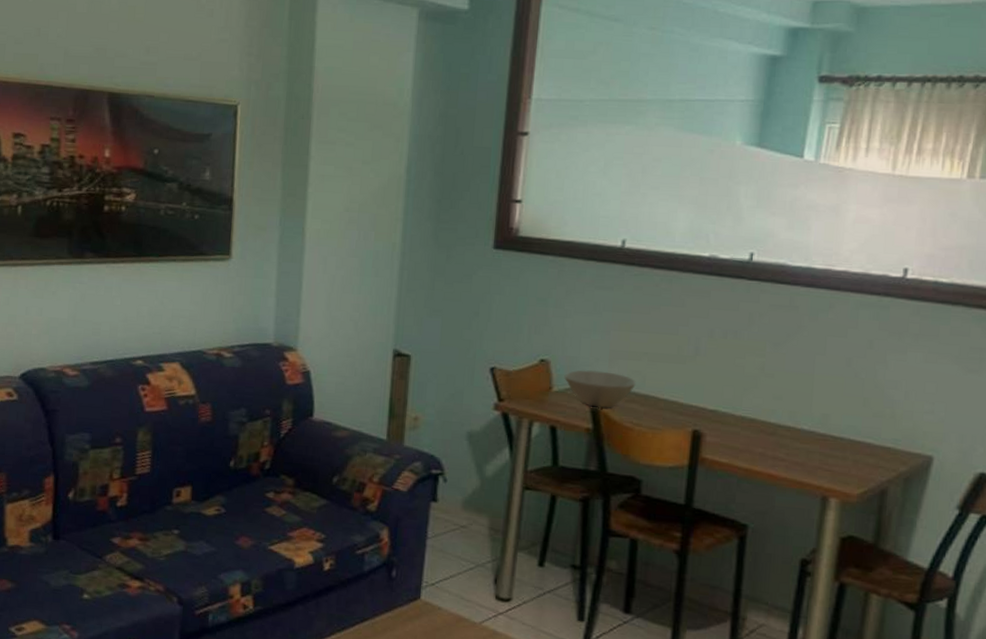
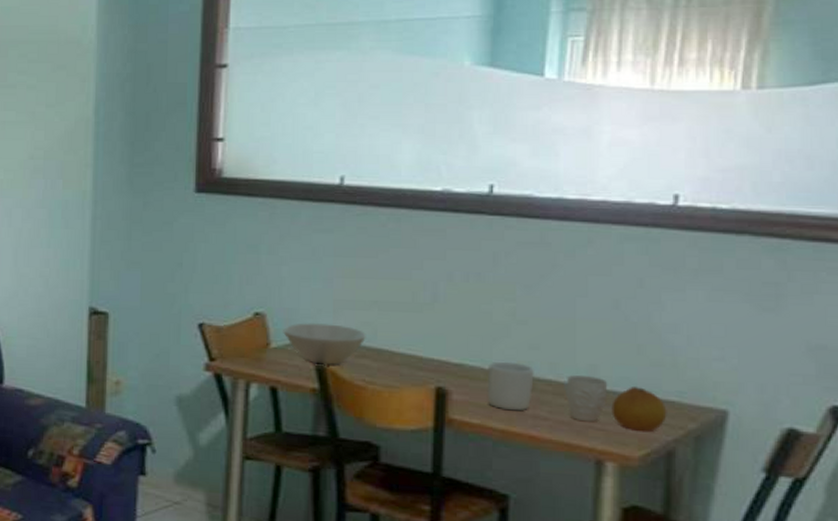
mug: none [735,409,776,453] -> present [487,361,534,411]
cup: none [801,423,837,464] -> present [566,375,608,422]
fruit: none [838,434,884,473] -> present [611,387,667,431]

